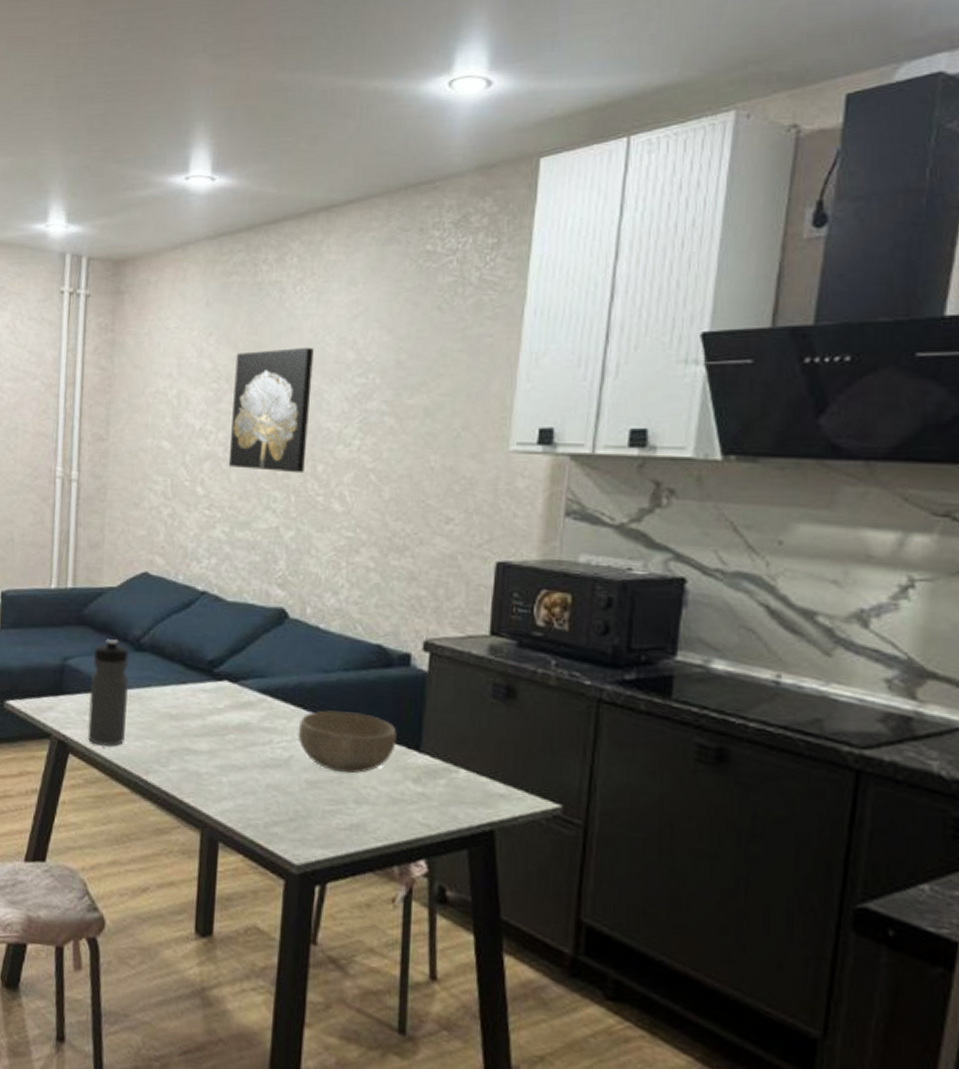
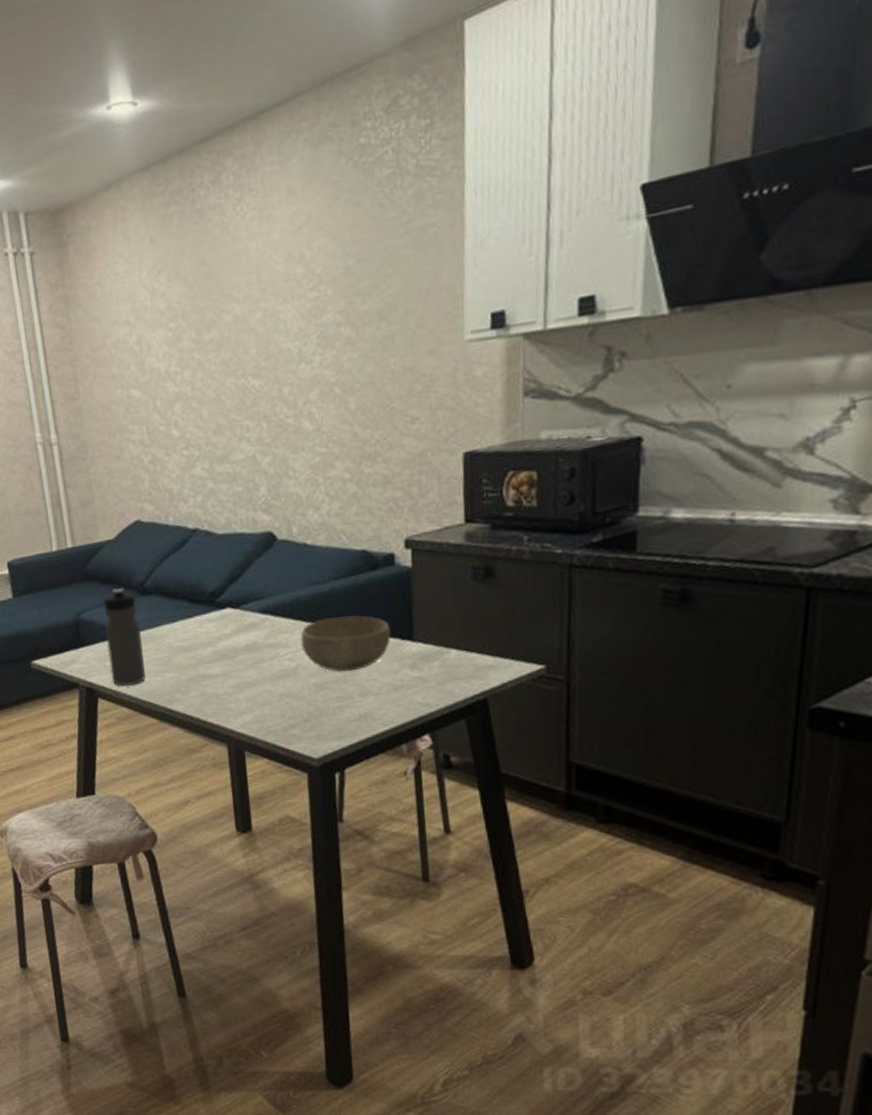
wall art: present [228,347,314,474] -> none [188,269,271,405]

